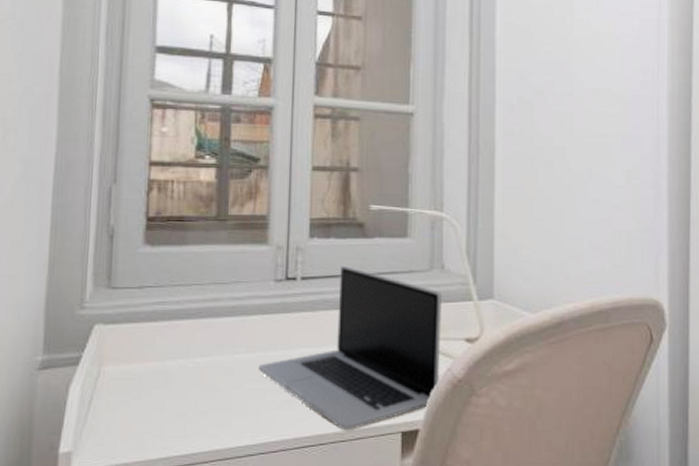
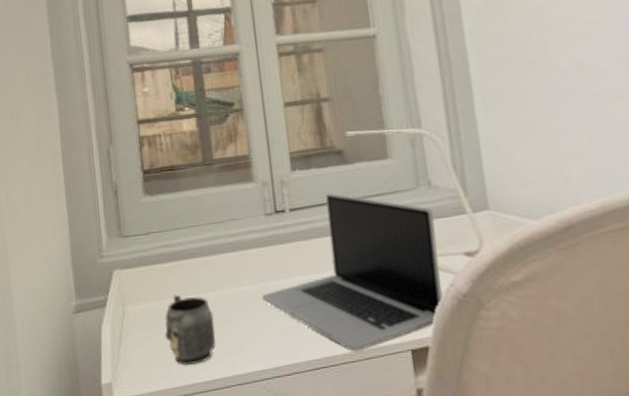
mug: none [143,358,202,437] -> present [164,295,216,366]

